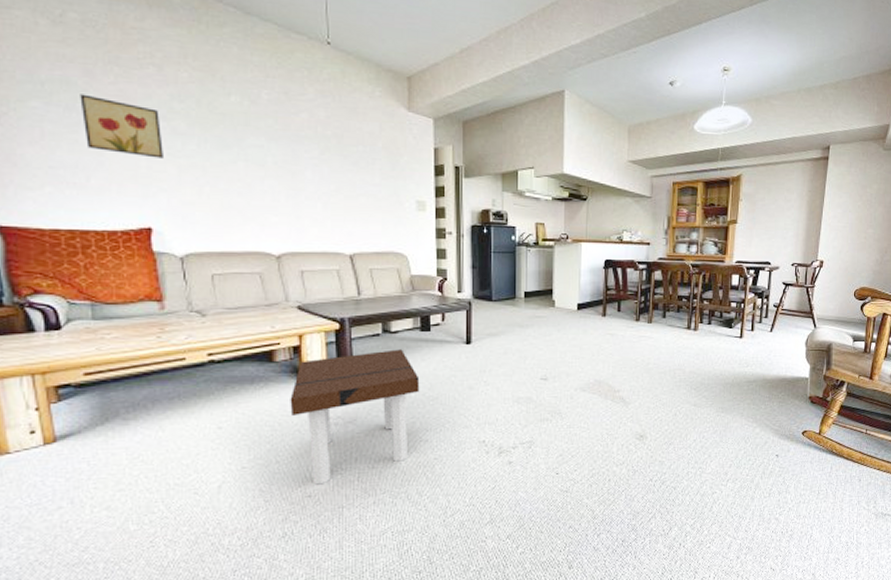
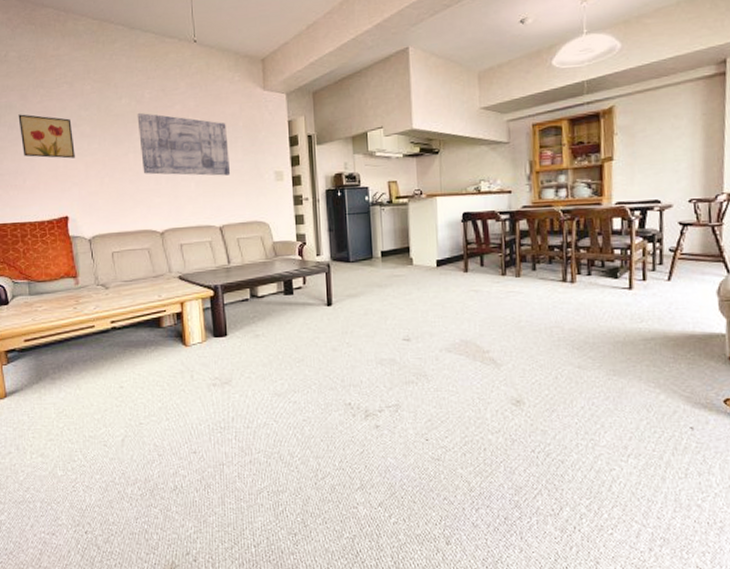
wall art: none [251,114,366,199] -> present [137,112,231,176]
side table: present [290,349,420,485] -> none [175,313,286,442]

